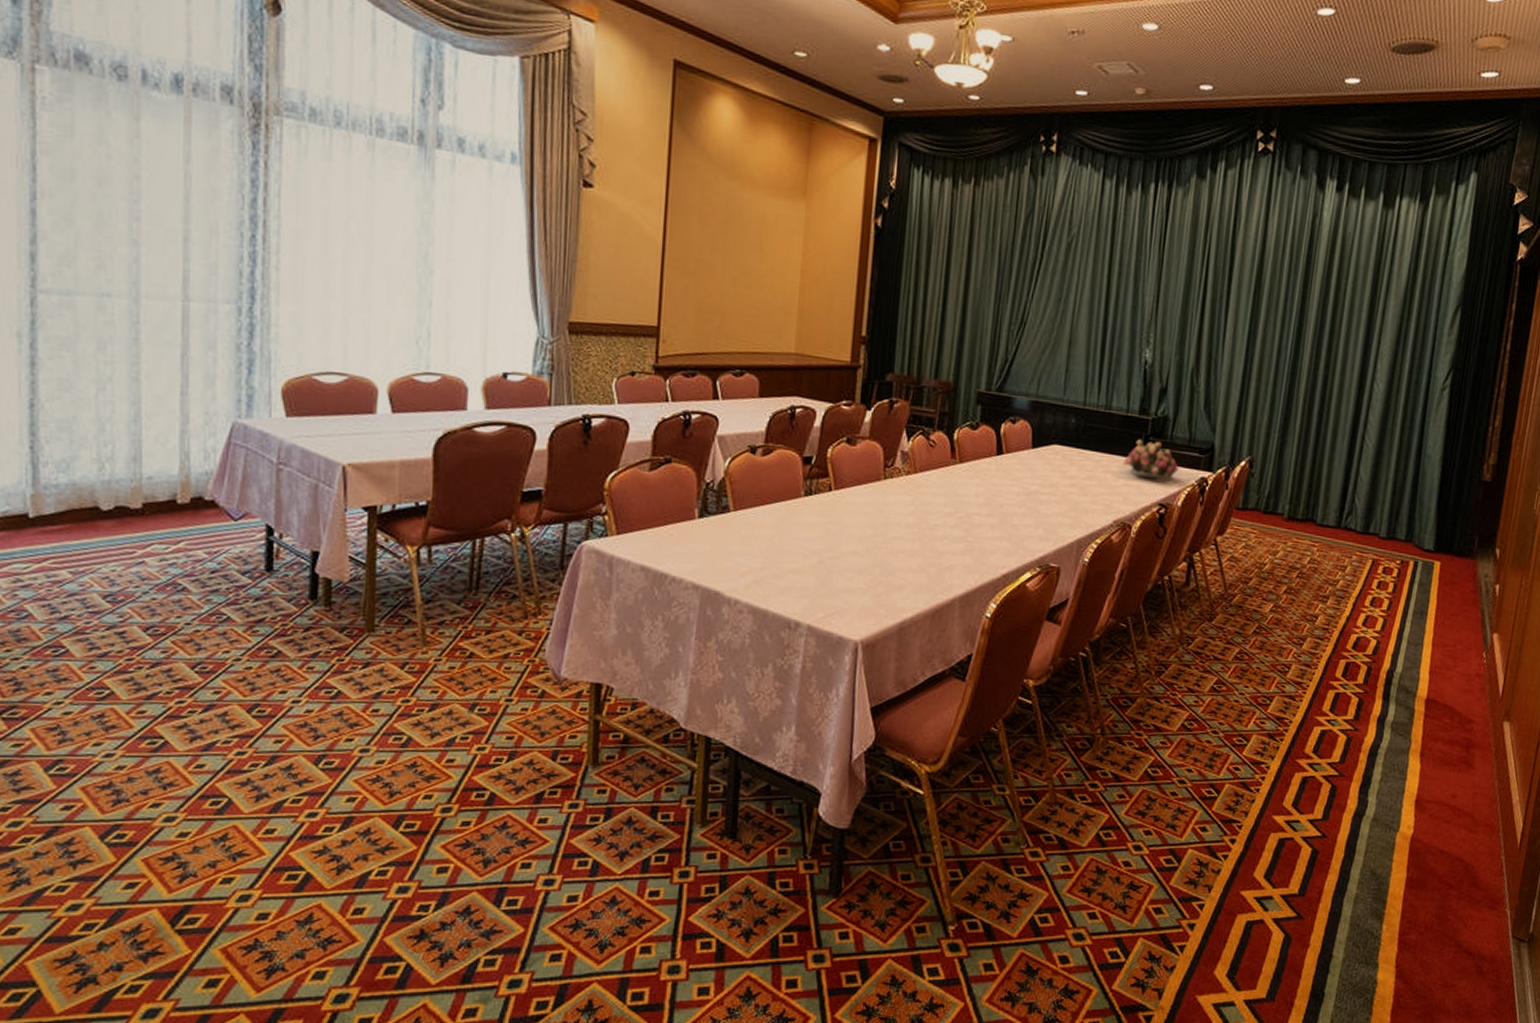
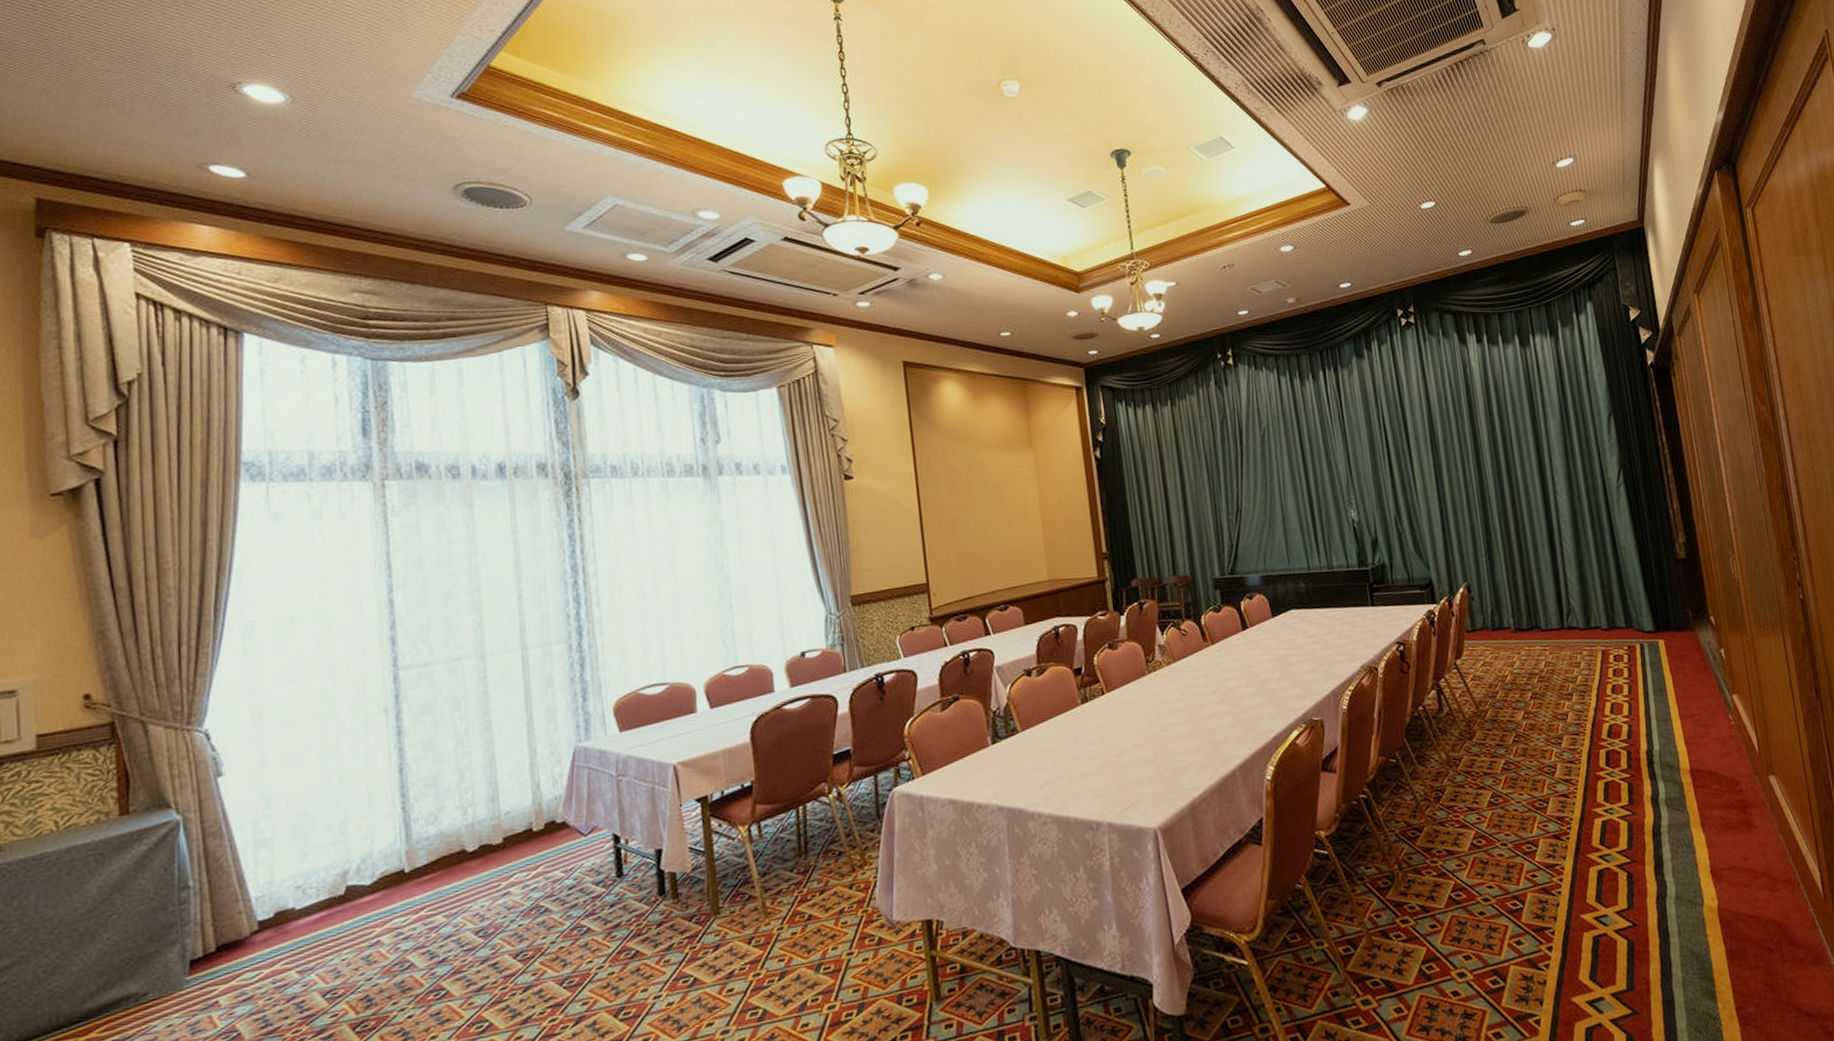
flower arrangement: present [1123,439,1179,479] -> none [1355,586,1406,620]

